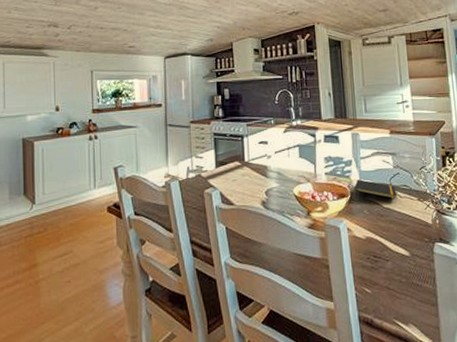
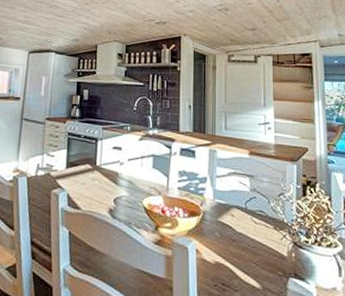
notepad: present [353,179,397,200] -> none [206,199,252,225]

